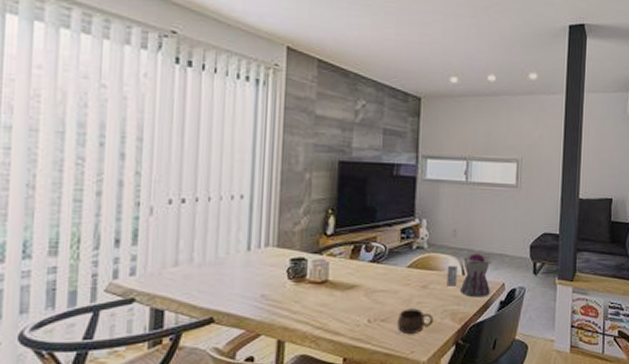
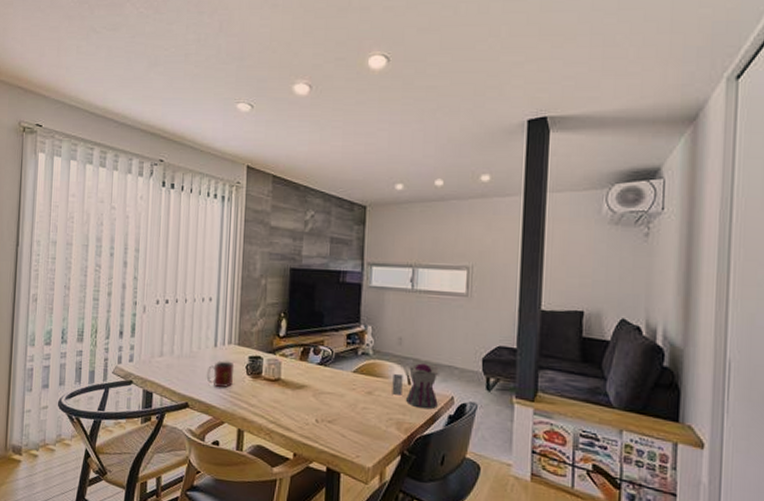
mug: none [237,266,273,297] -> present [206,360,235,388]
cup: present [398,308,434,335] -> none [344,413,379,439]

